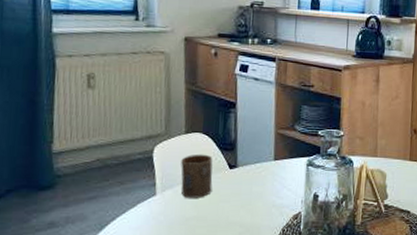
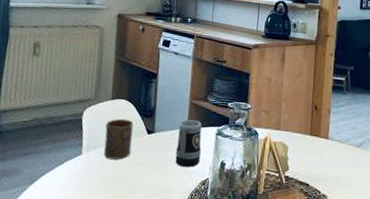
mug: none [262,151,291,201] -> present [175,120,202,167]

